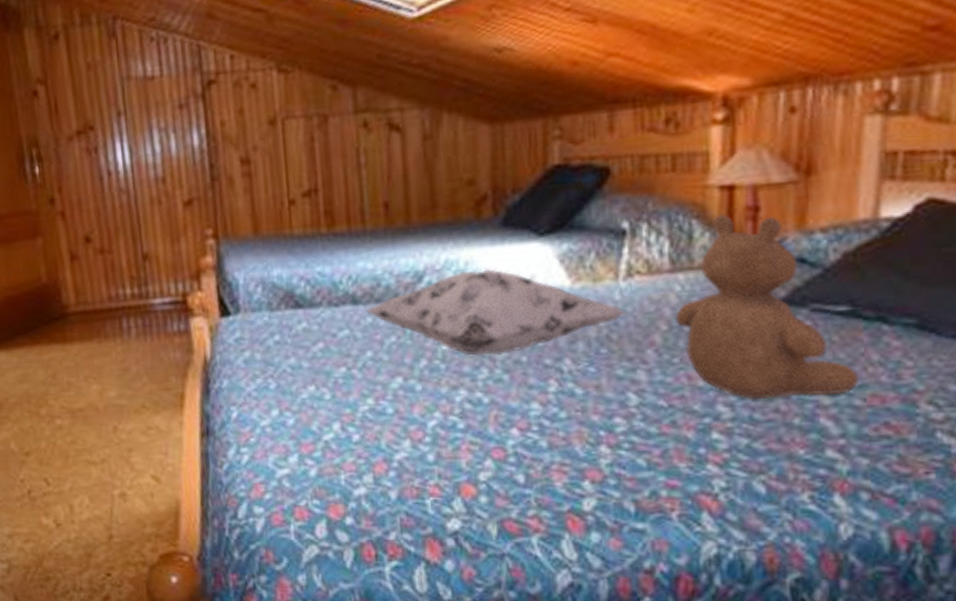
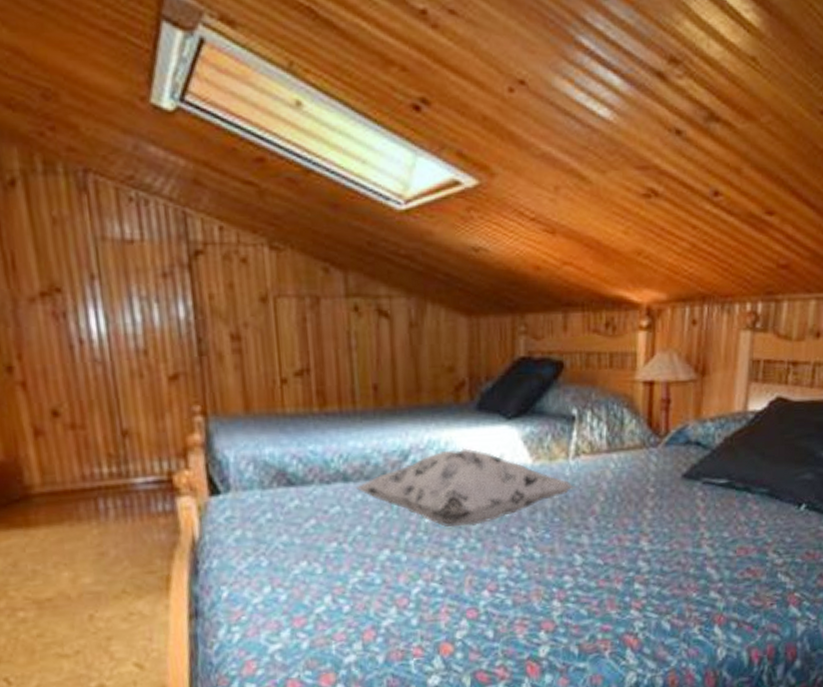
teddy bear: present [675,214,860,399] -> none [610,405,732,555]

